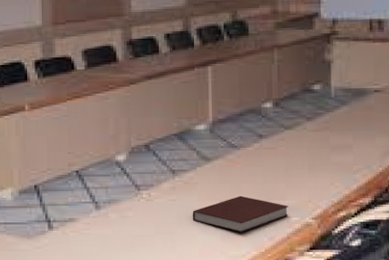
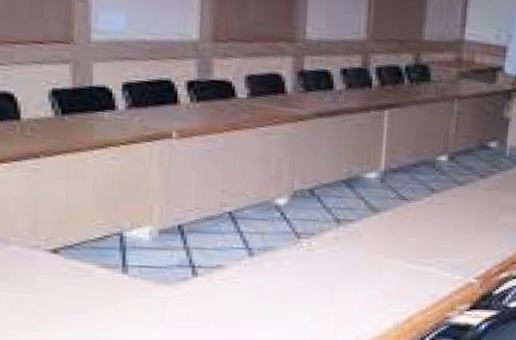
notebook: present [192,195,289,233] -> none [354,250,454,289]

